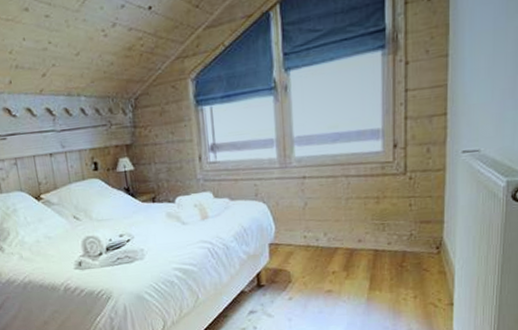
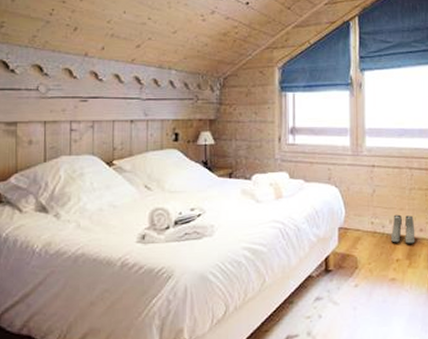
boots: none [326,226,353,256] -> present [391,214,416,244]

